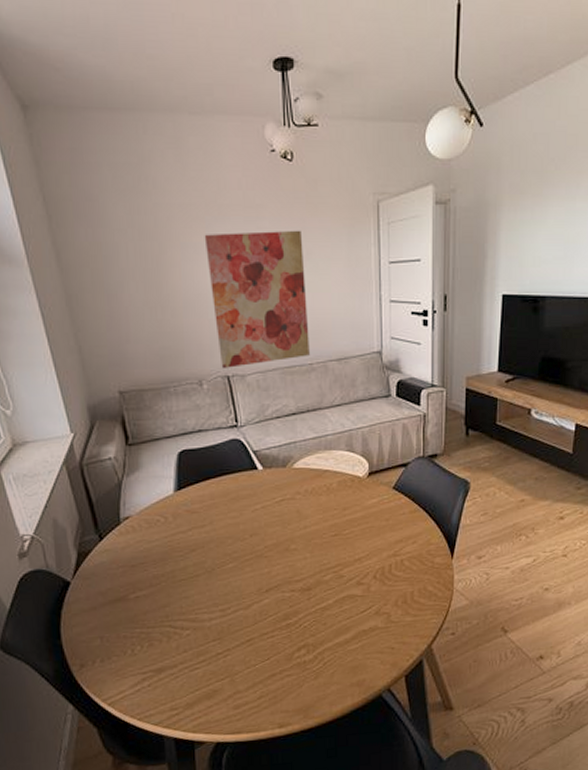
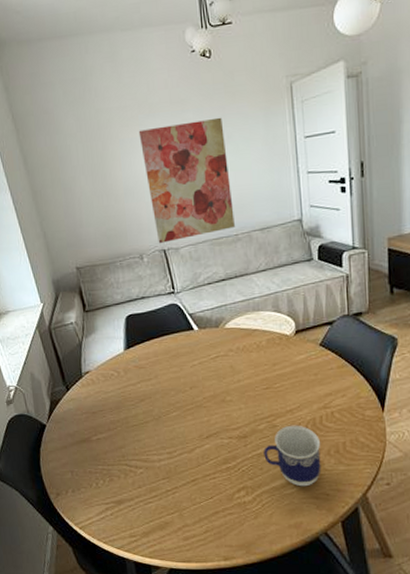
cup: none [328,574,389,641] -> present [263,425,321,487]

